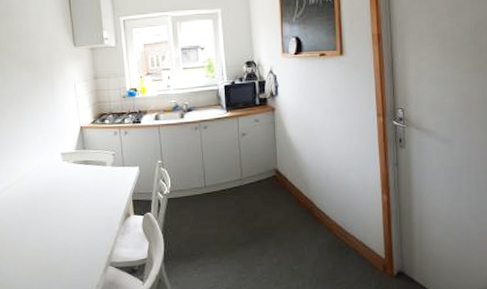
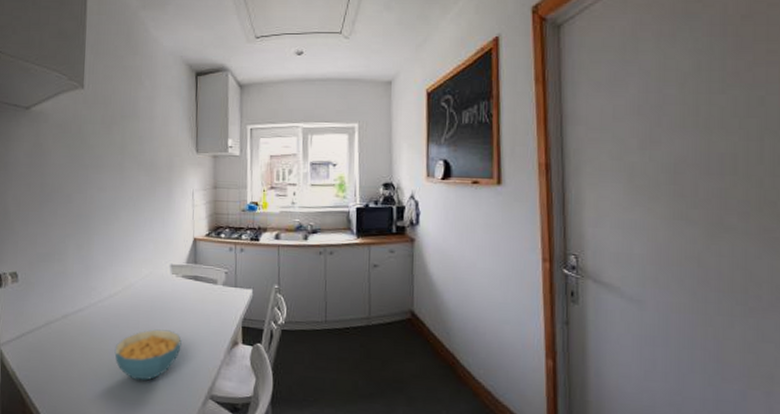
cereal bowl: none [17,211,79,259] -> present [114,329,182,381]

